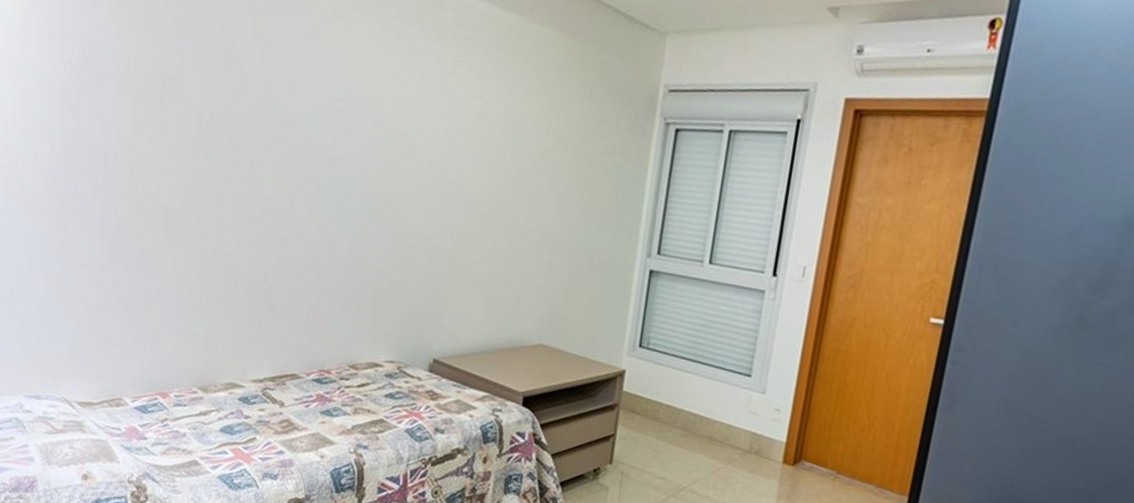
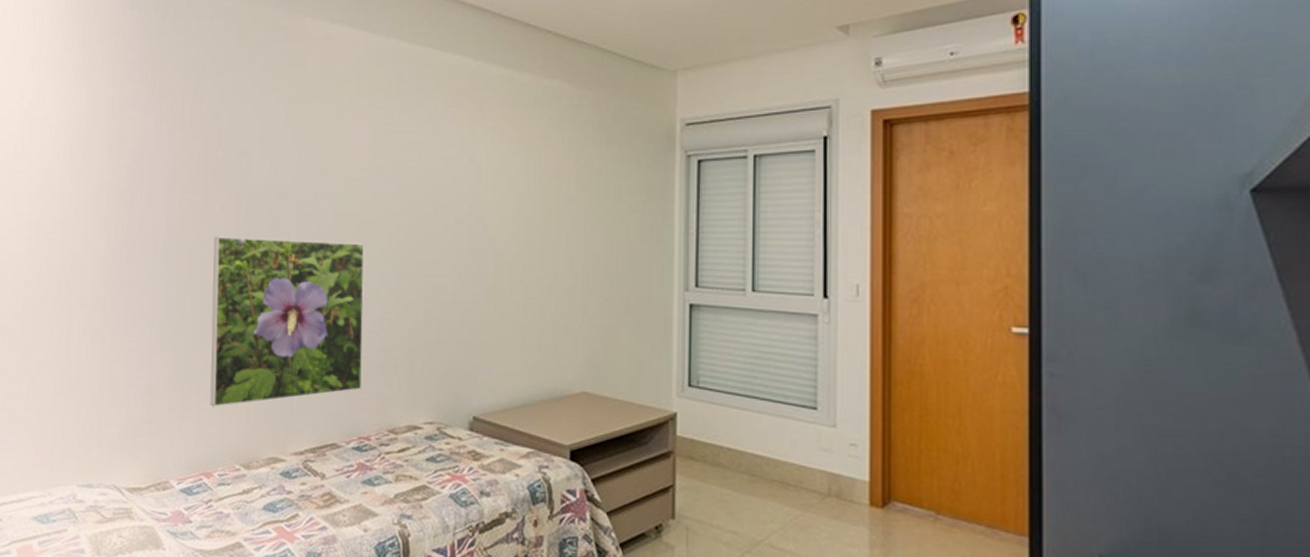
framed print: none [166,153,334,330] -> present [210,236,365,407]

